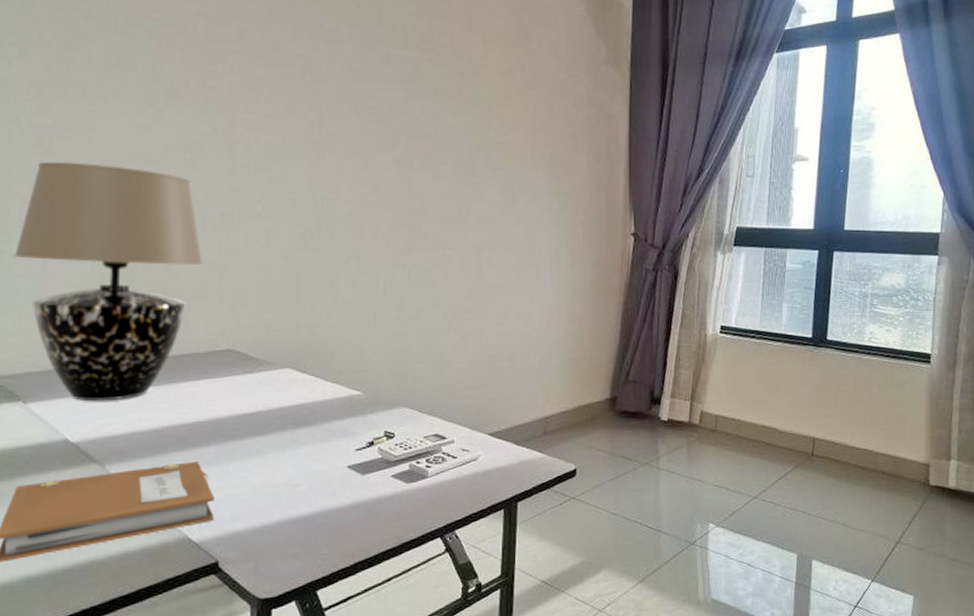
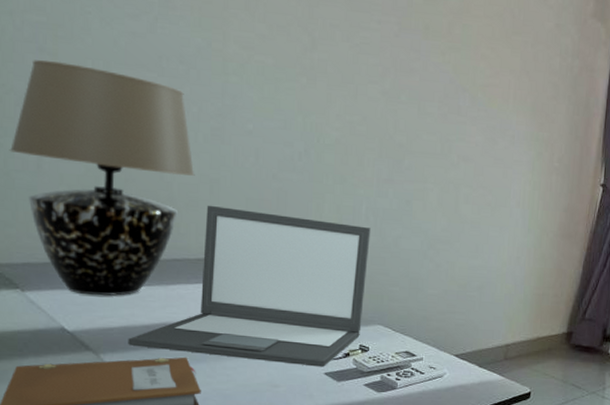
laptop: none [135,293,390,460] -> present [128,205,371,367]

